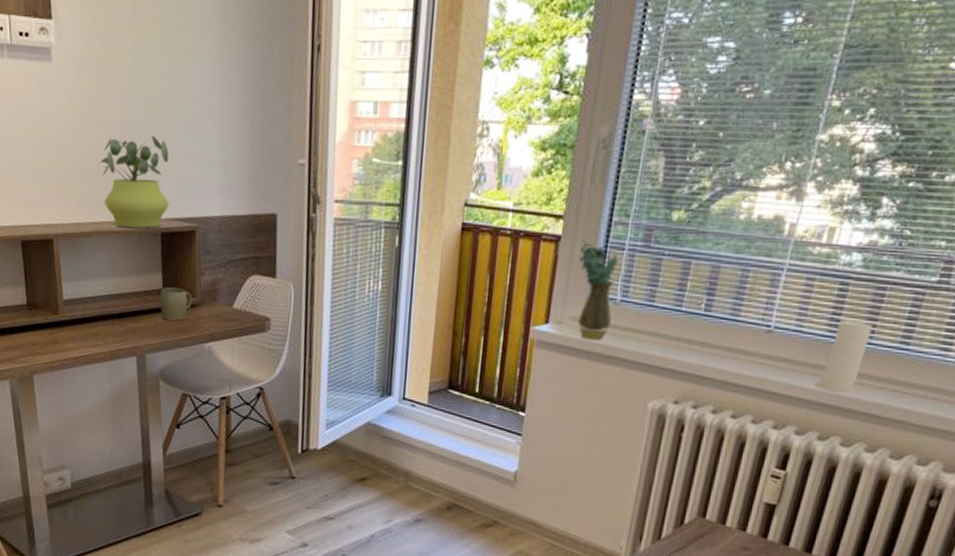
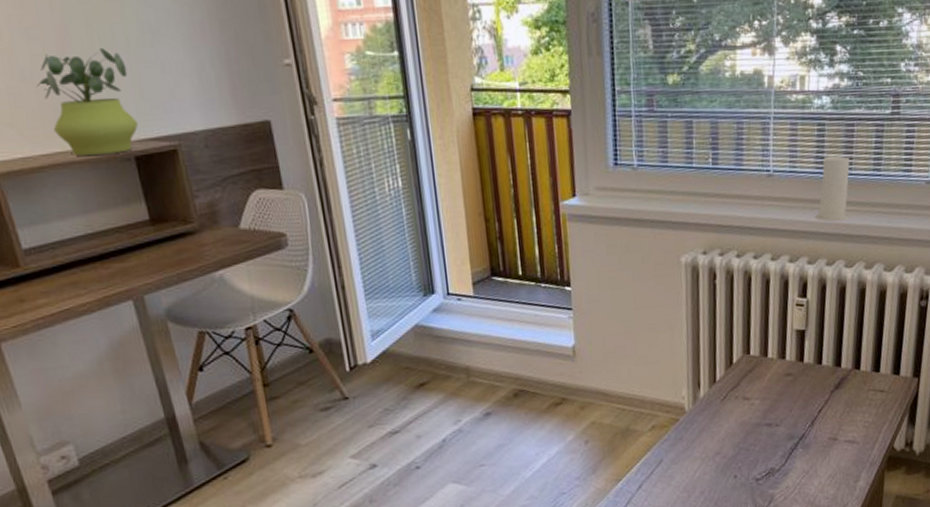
mug: present [160,287,192,321] -> none [147,214,190,253]
vase: present [578,239,619,341] -> none [591,111,634,207]

